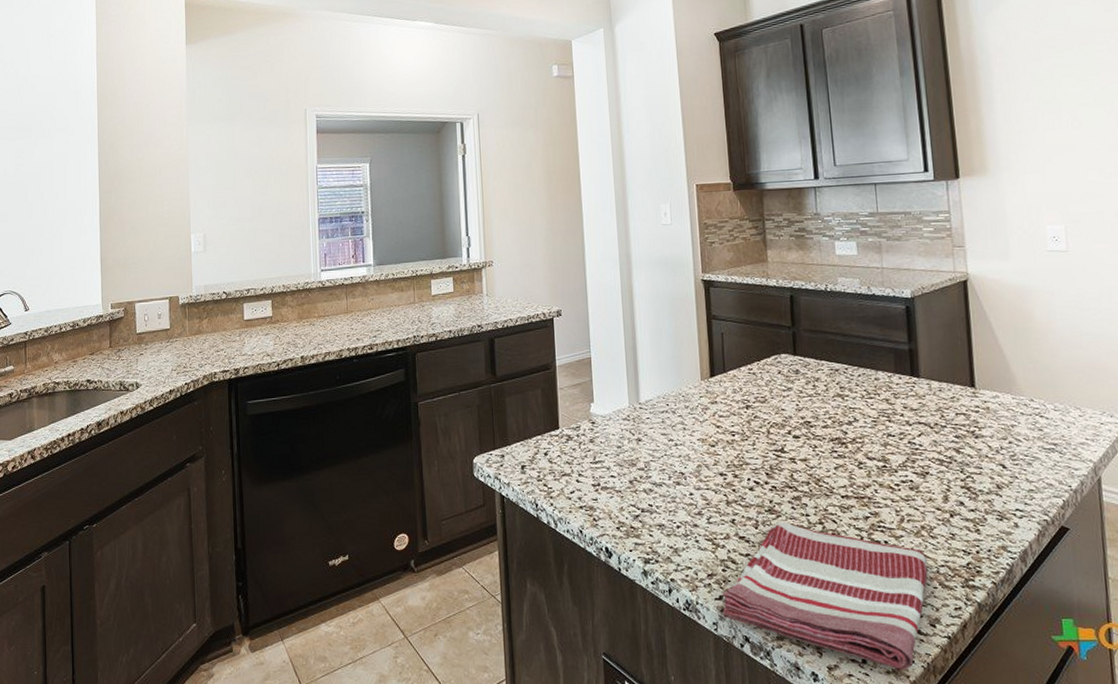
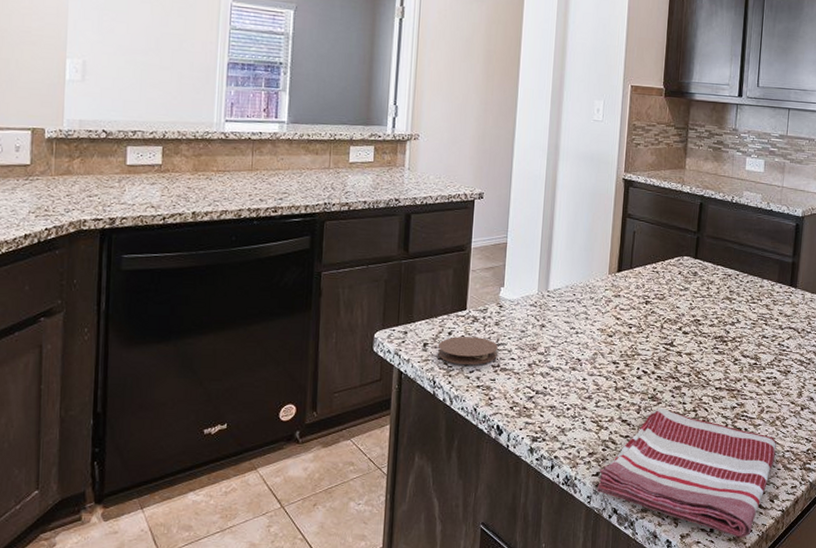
coaster: none [536,456,596,486] -> present [438,336,498,365]

